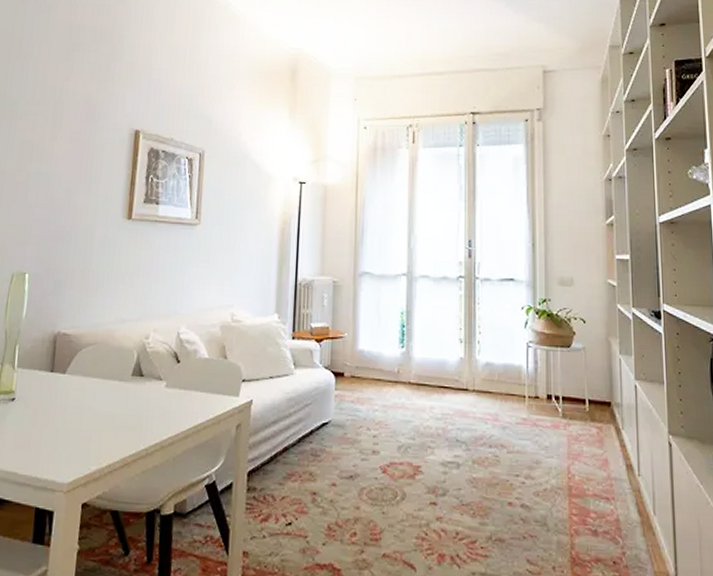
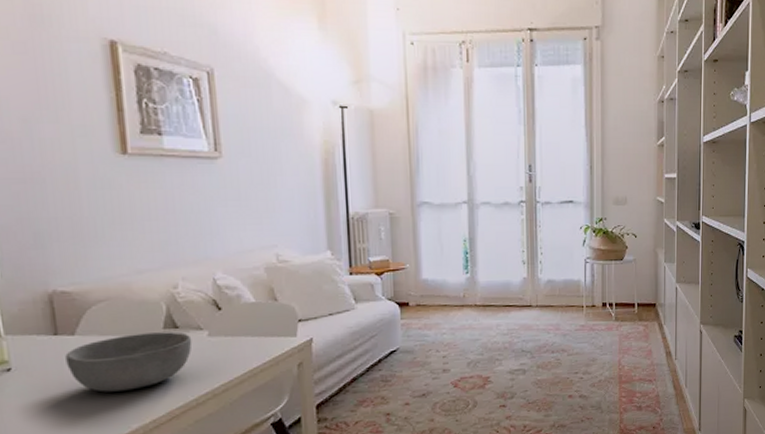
bowl: none [54,378,152,432] -> present [65,332,192,392]

